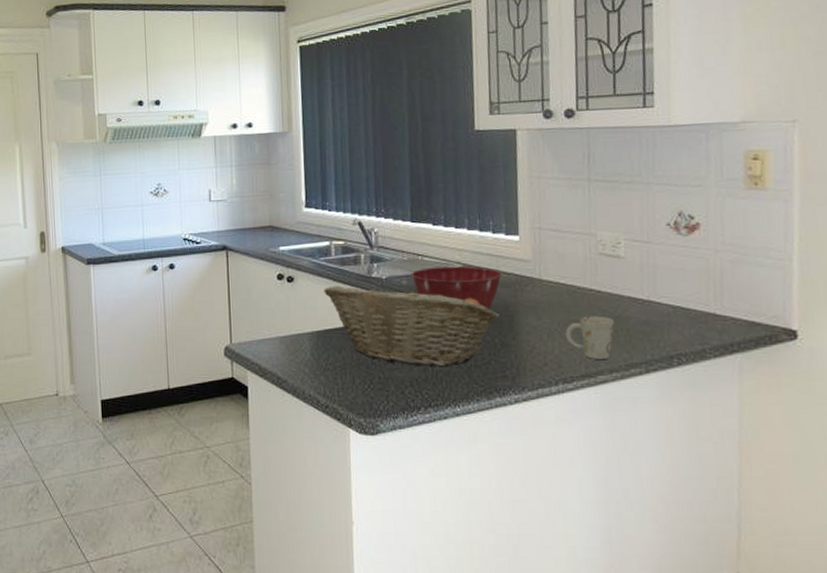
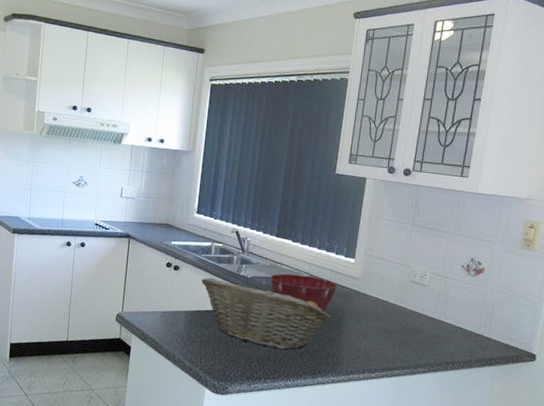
mug: present [565,316,614,359] -> none [376,325,412,359]

